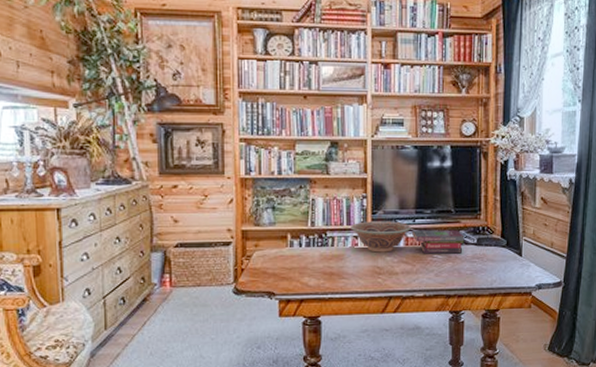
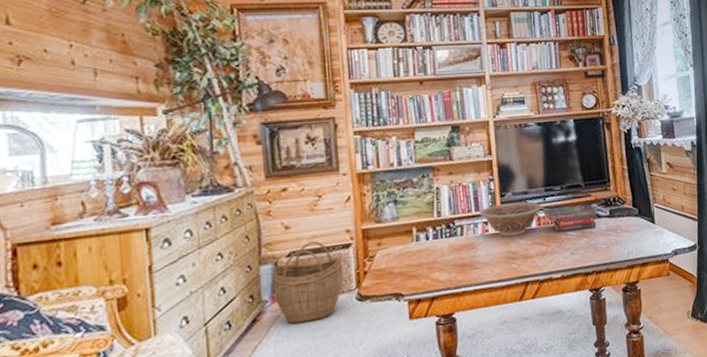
woven basket: none [161,236,223,307] -> present [272,241,344,325]
picture frame: none [464,78,489,107] -> present [581,51,606,79]

